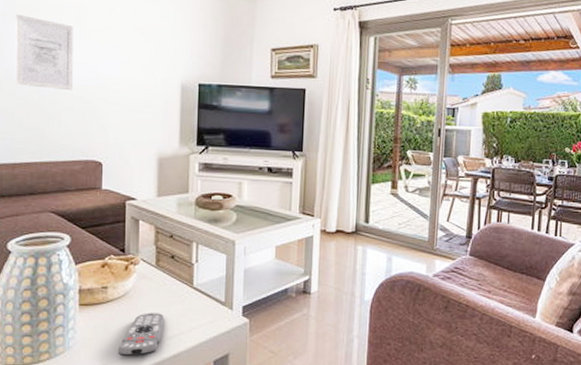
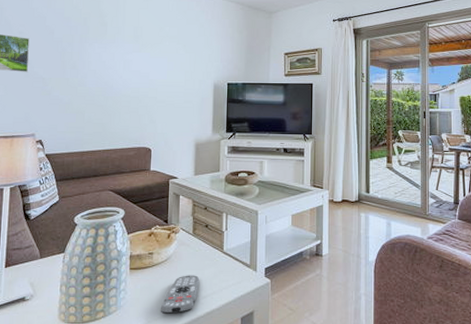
wall art: present [15,13,73,91] -> none [87,36,132,93]

